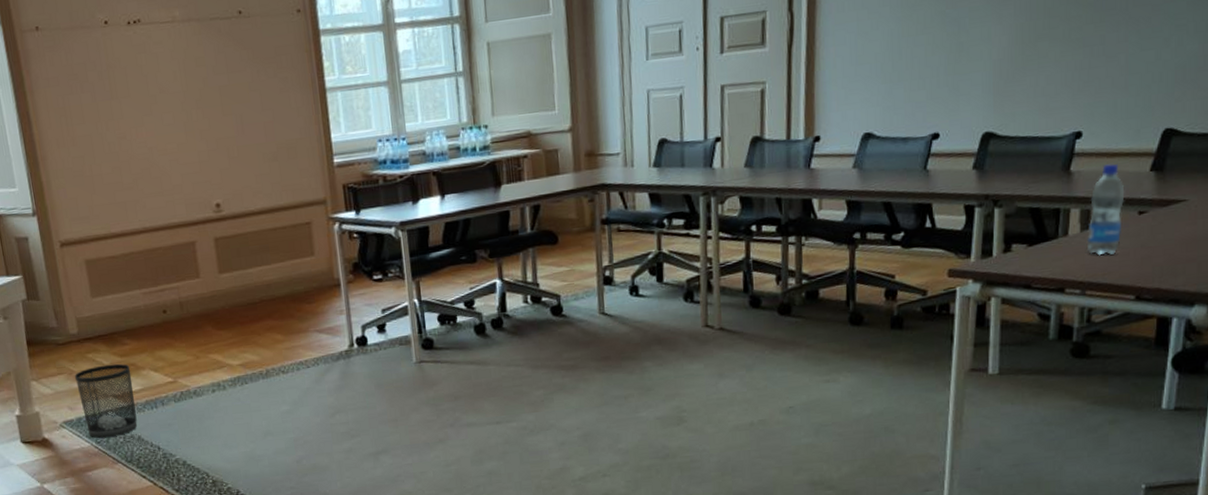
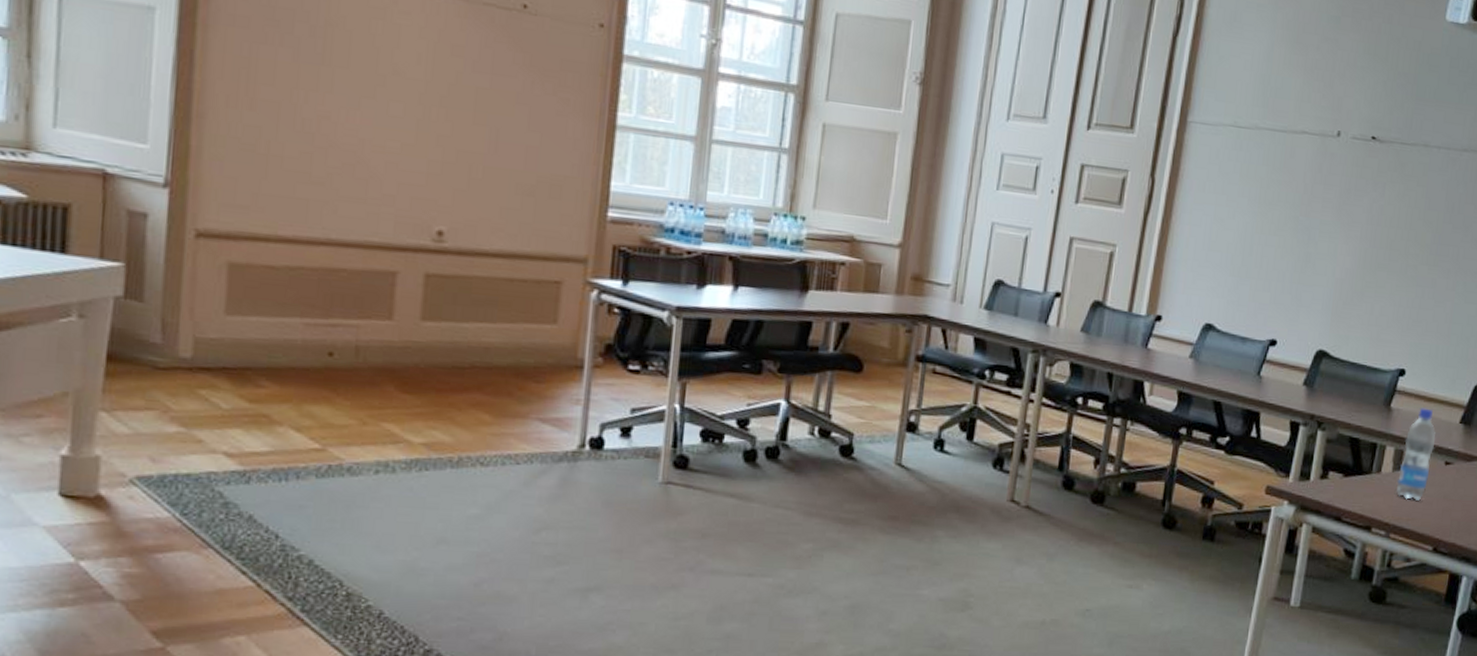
waste bin: present [74,363,138,438] -> none [170,408,261,510]

